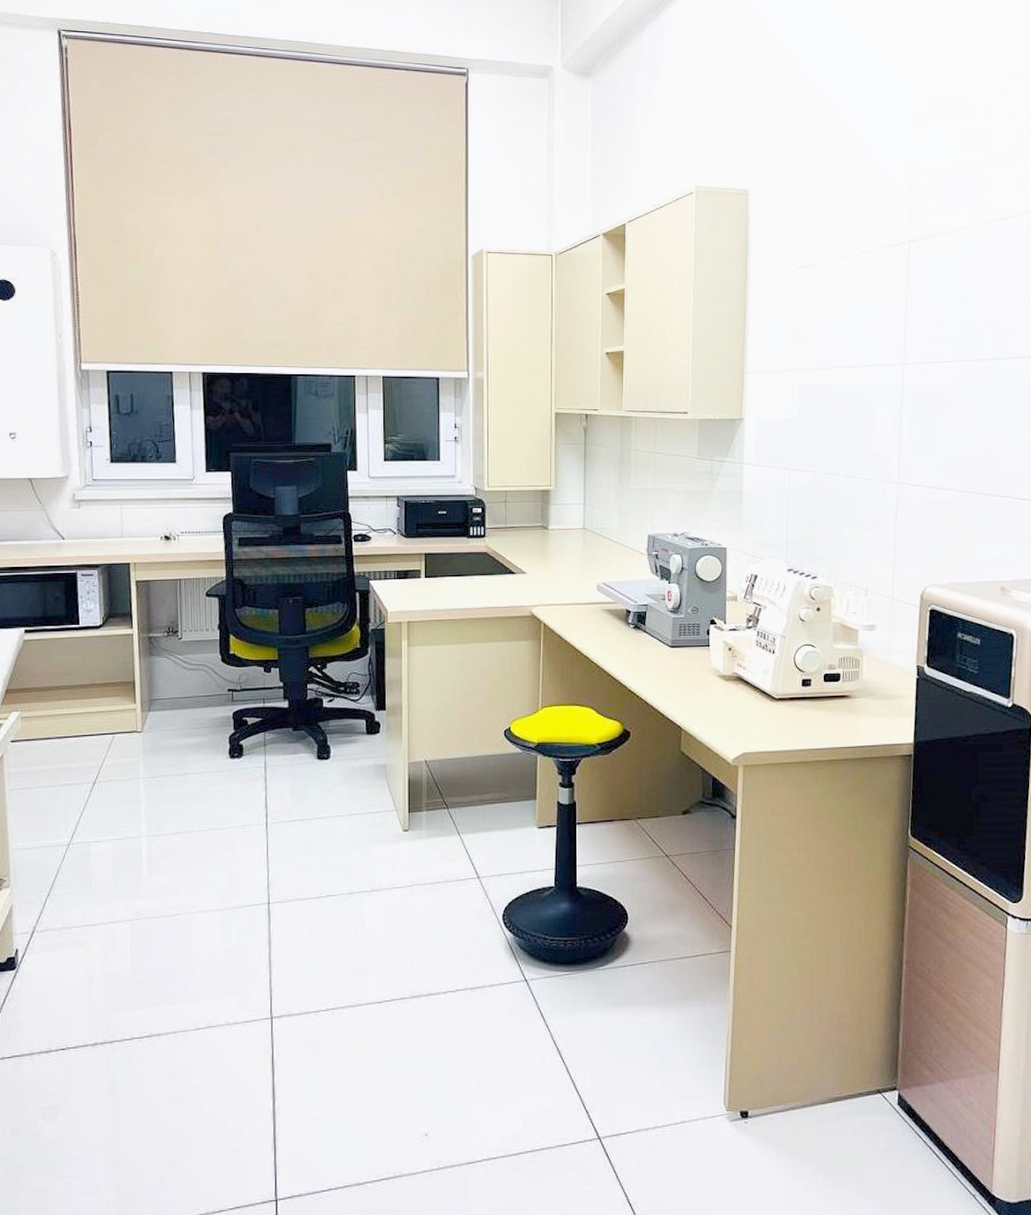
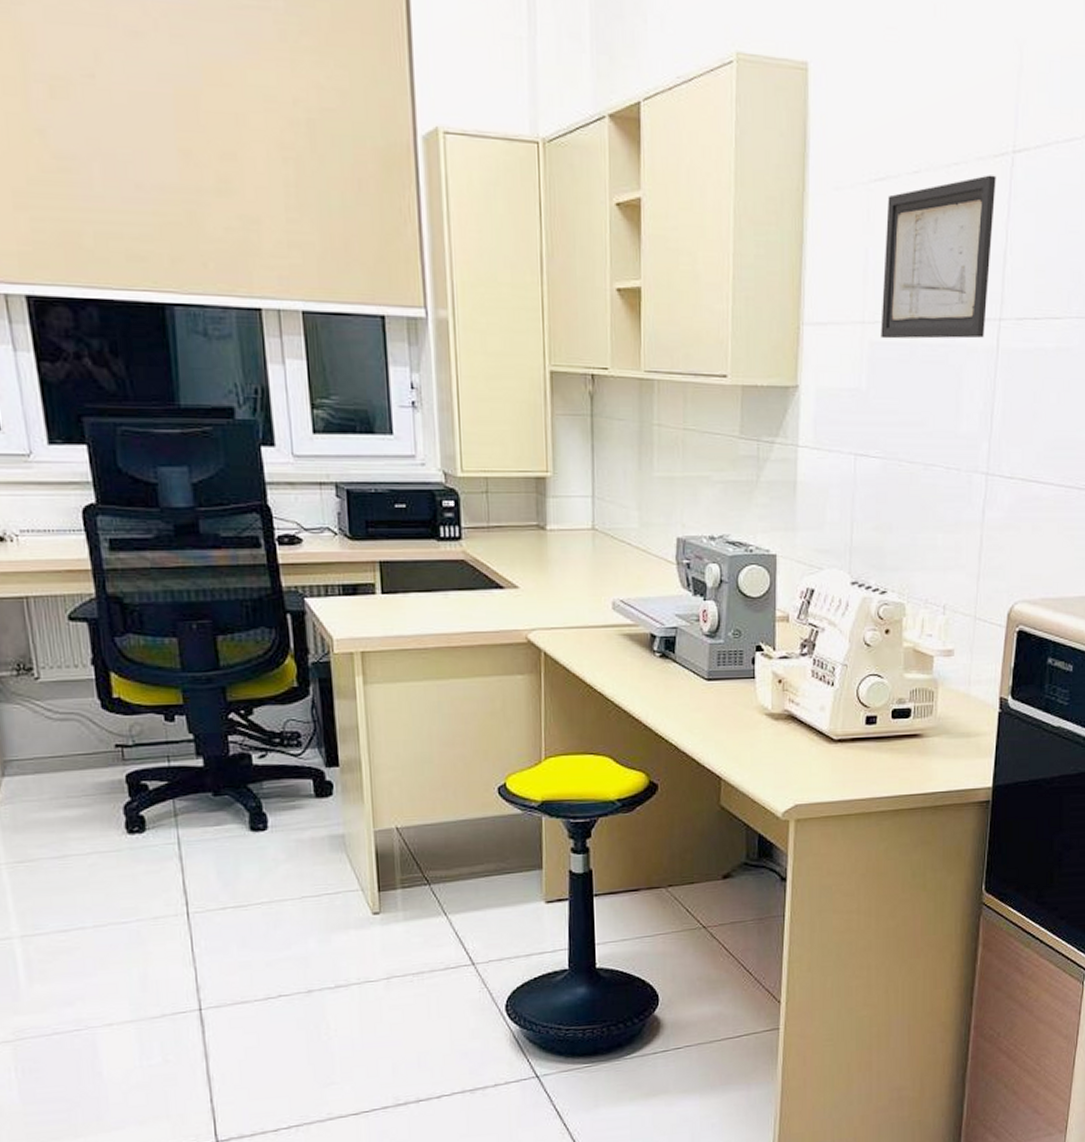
wall art: none [807,259,897,382] -> present [881,175,996,339]

